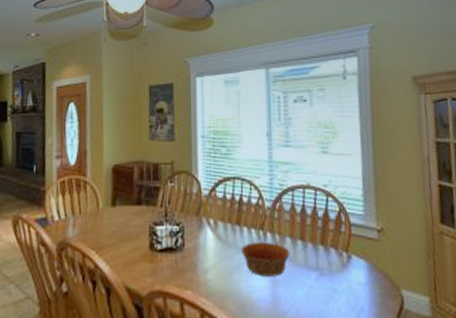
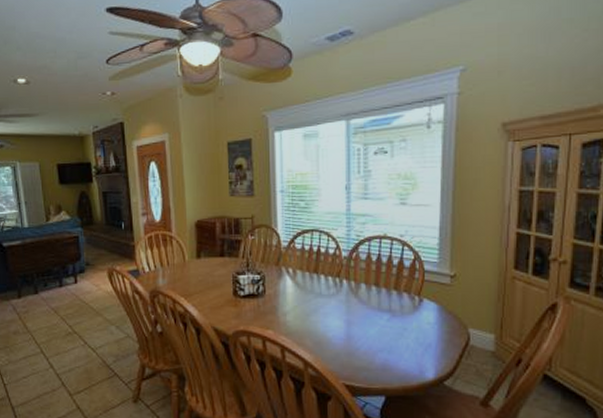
bowl: present [241,241,290,277] -> none [319,287,364,318]

